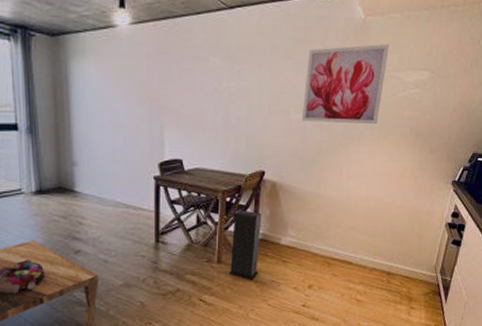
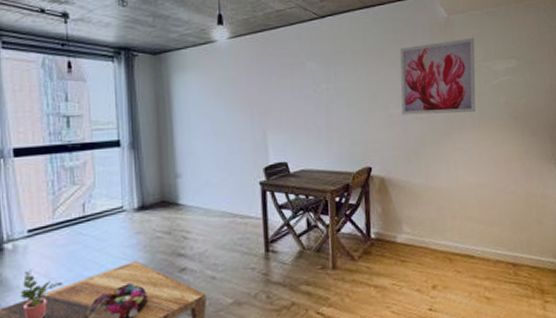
speaker: present [229,210,262,280] -> none [345,209,377,285]

